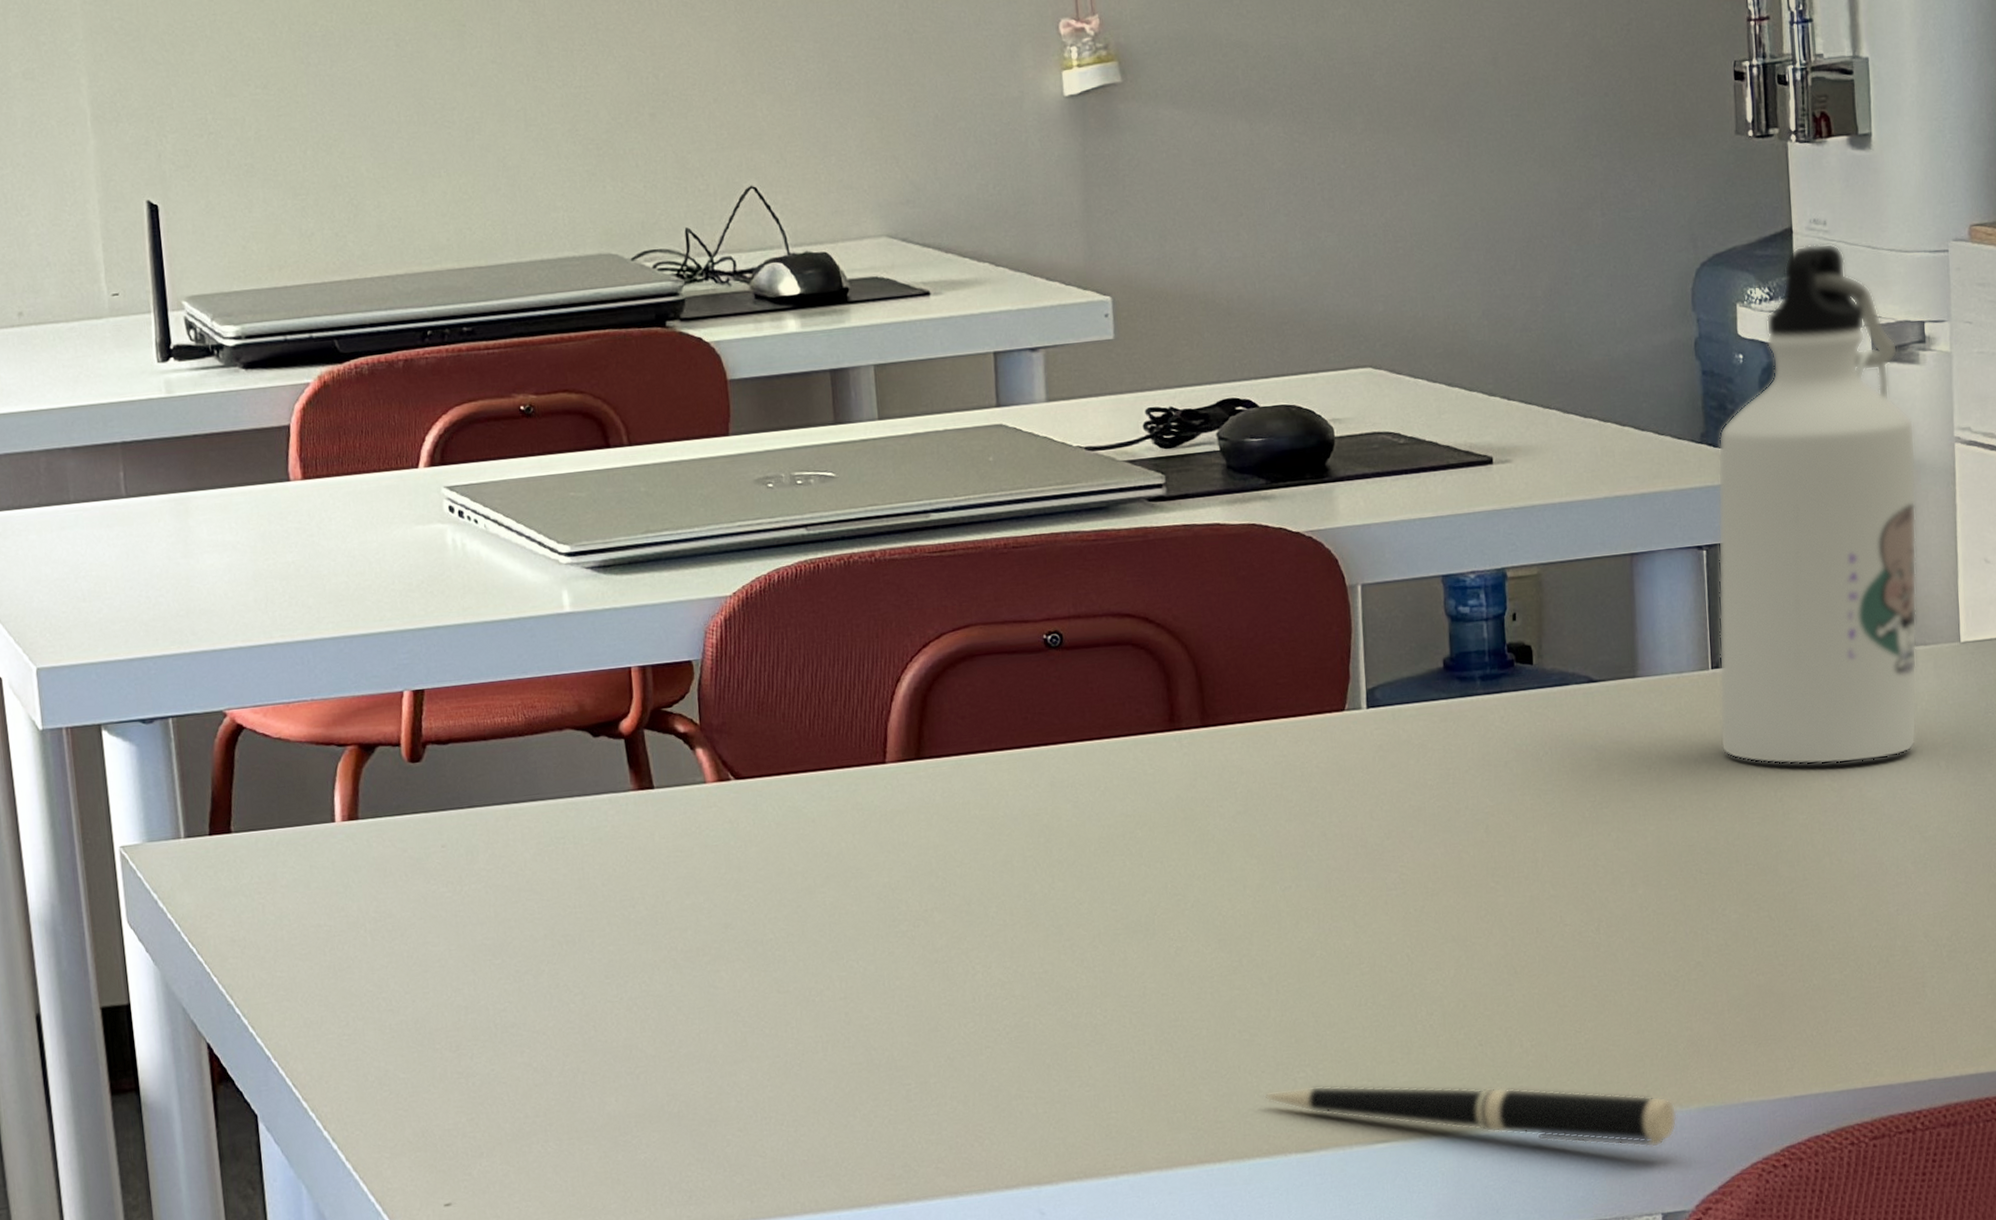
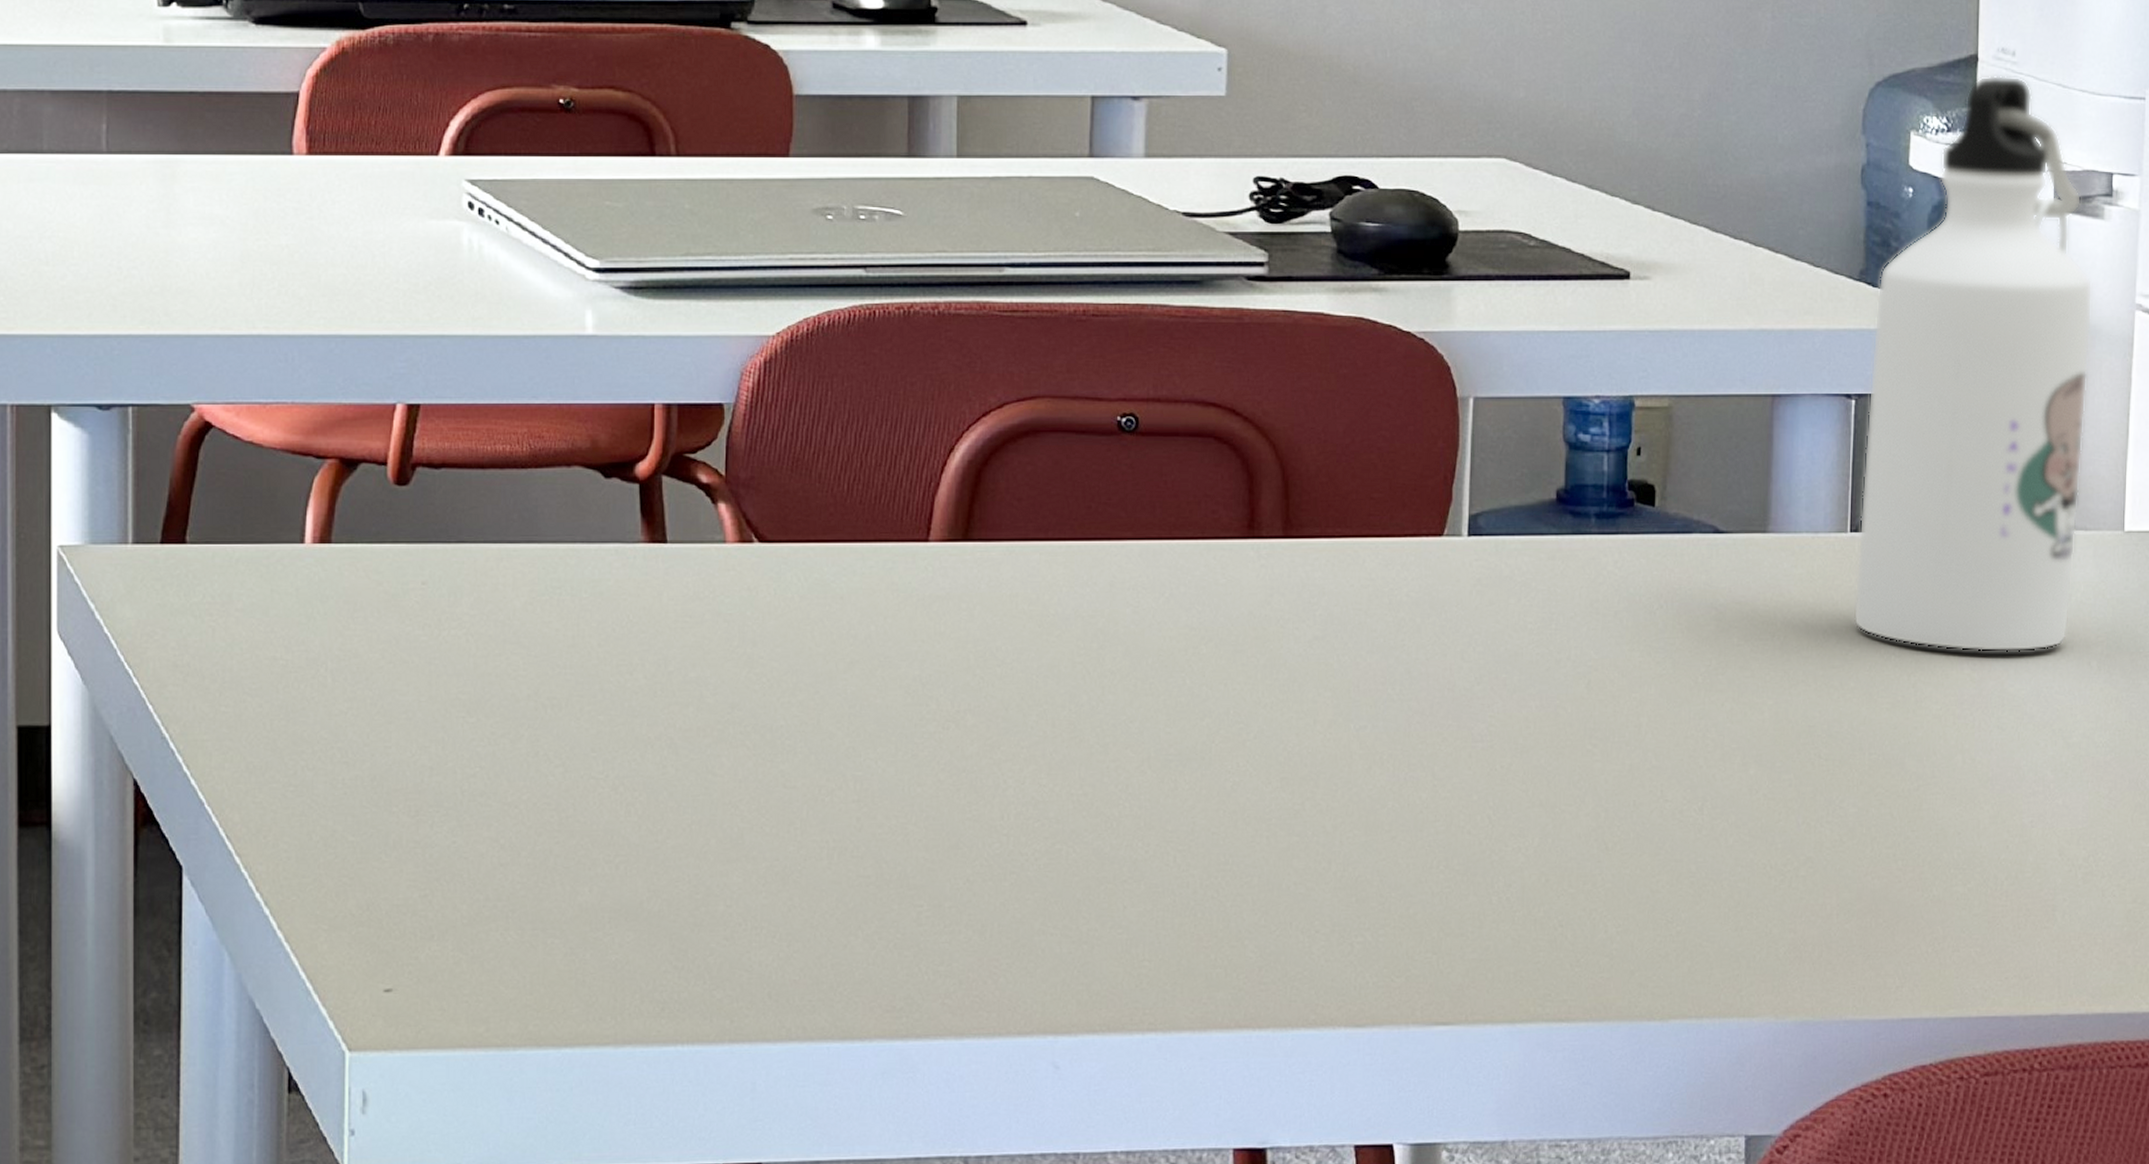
pen: present [1262,1085,1677,1148] -> none [1314,954,1771,1061]

